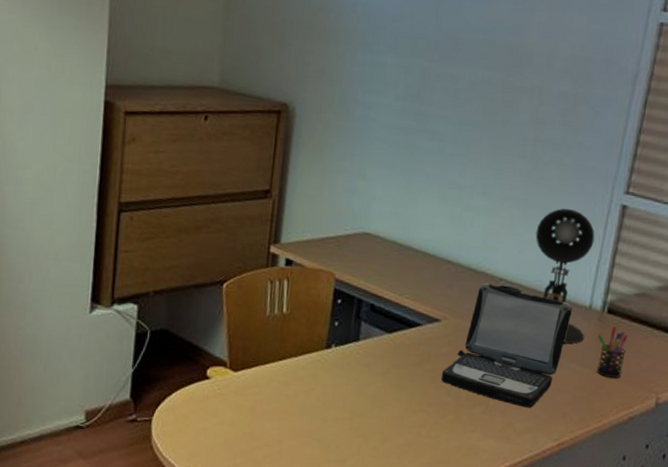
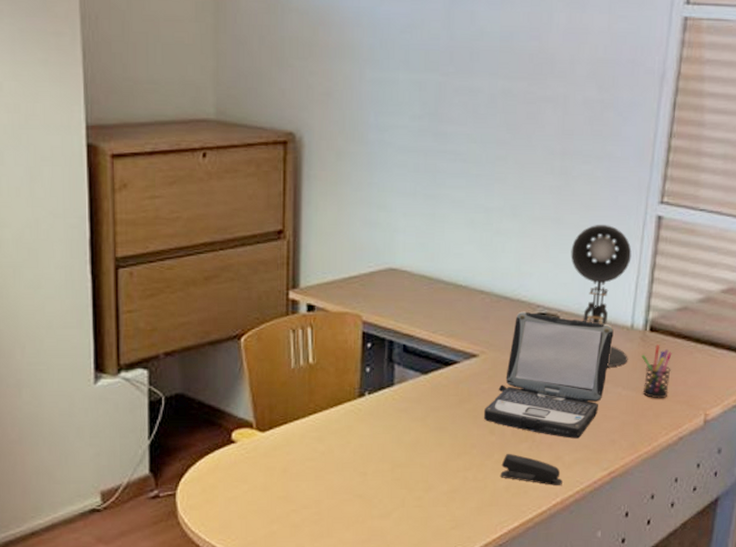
stapler: none [452,415,513,452] -> present [500,453,563,487]

